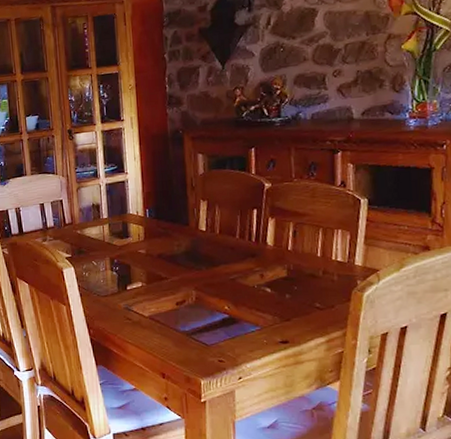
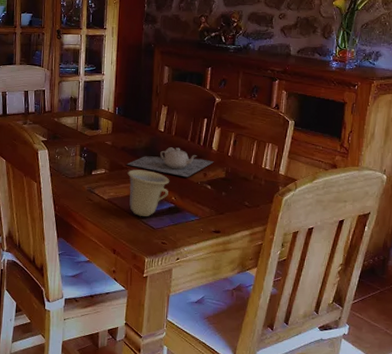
teapot: none [166,247,271,282] -> present [127,147,214,178]
cup: none [168,278,220,332] -> present [128,169,170,216]

